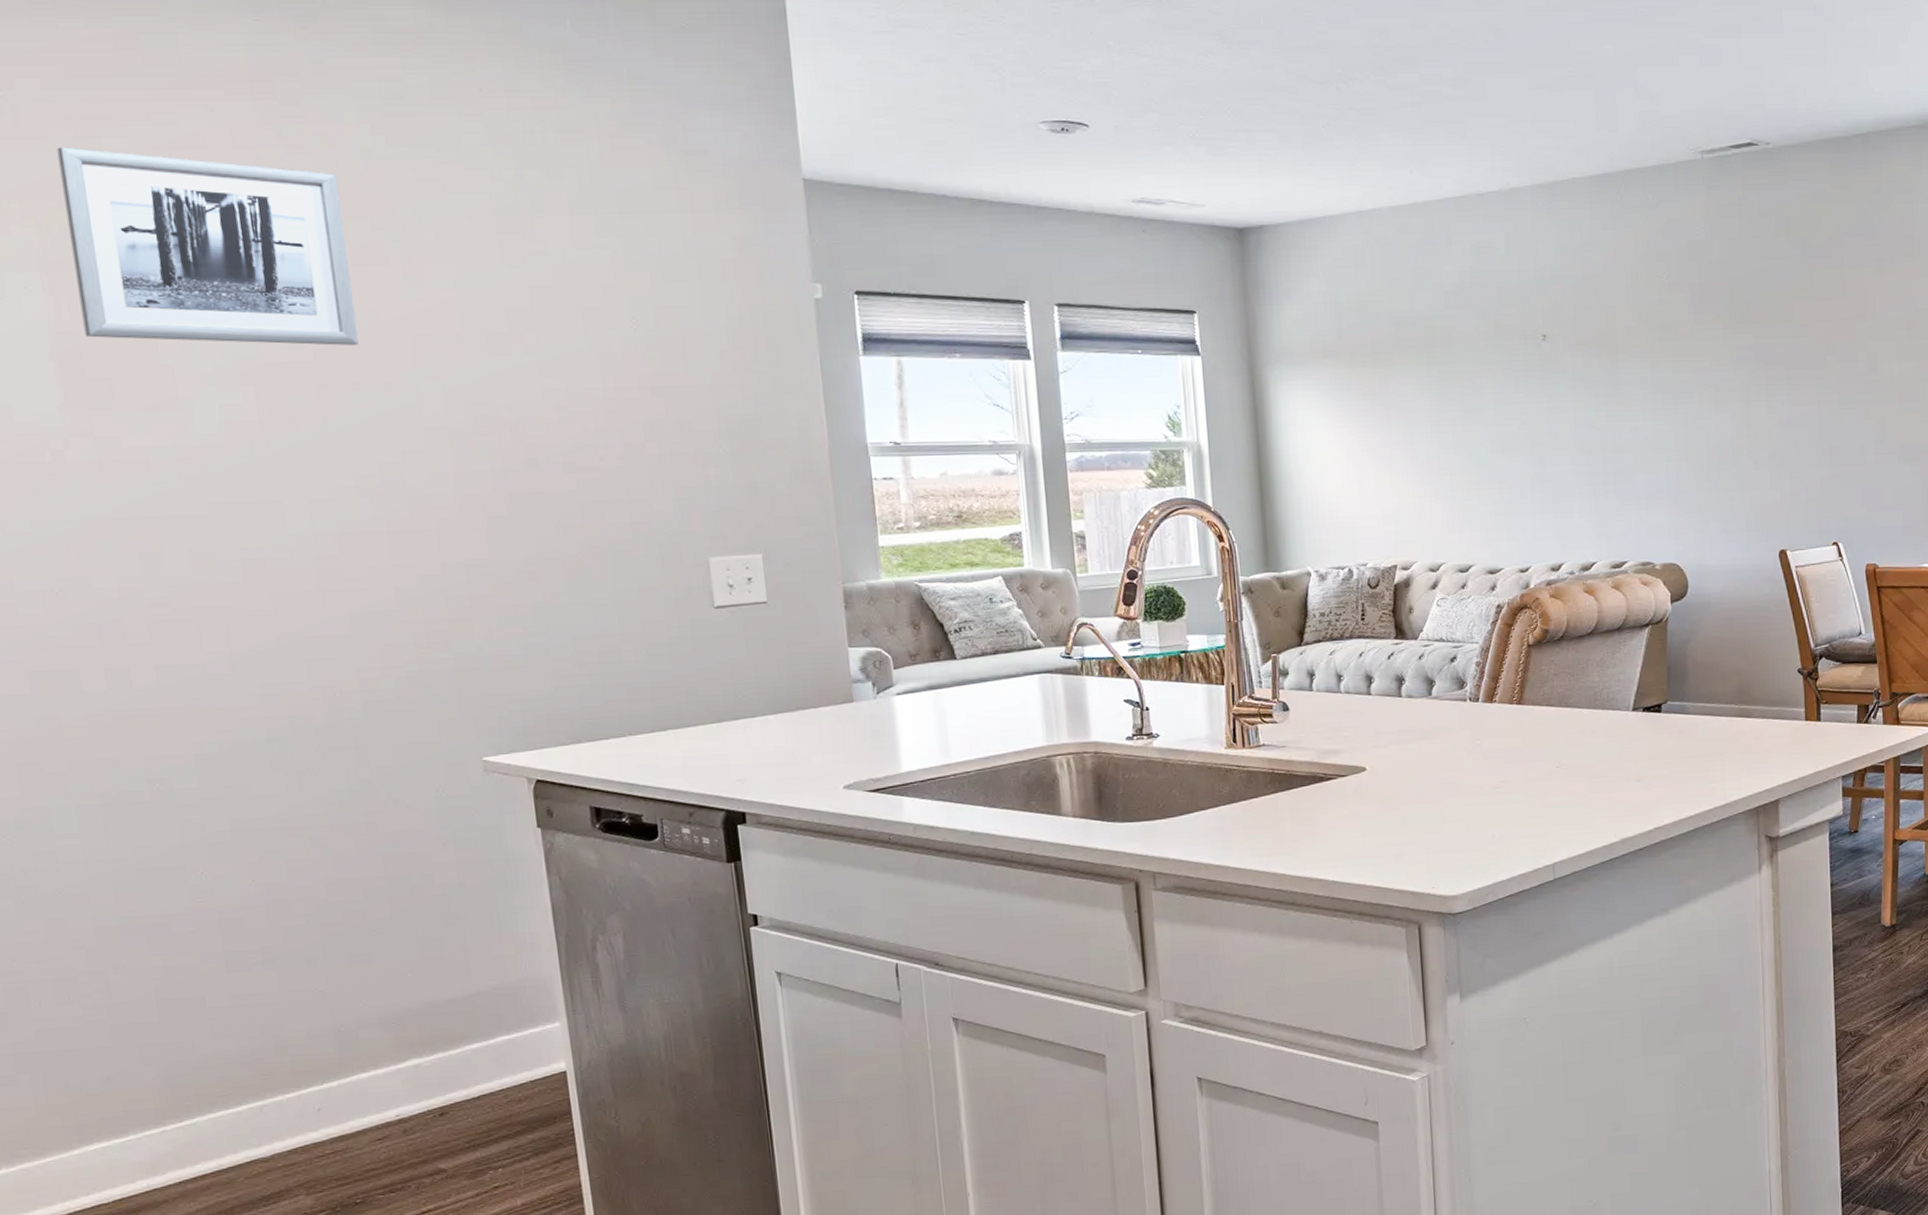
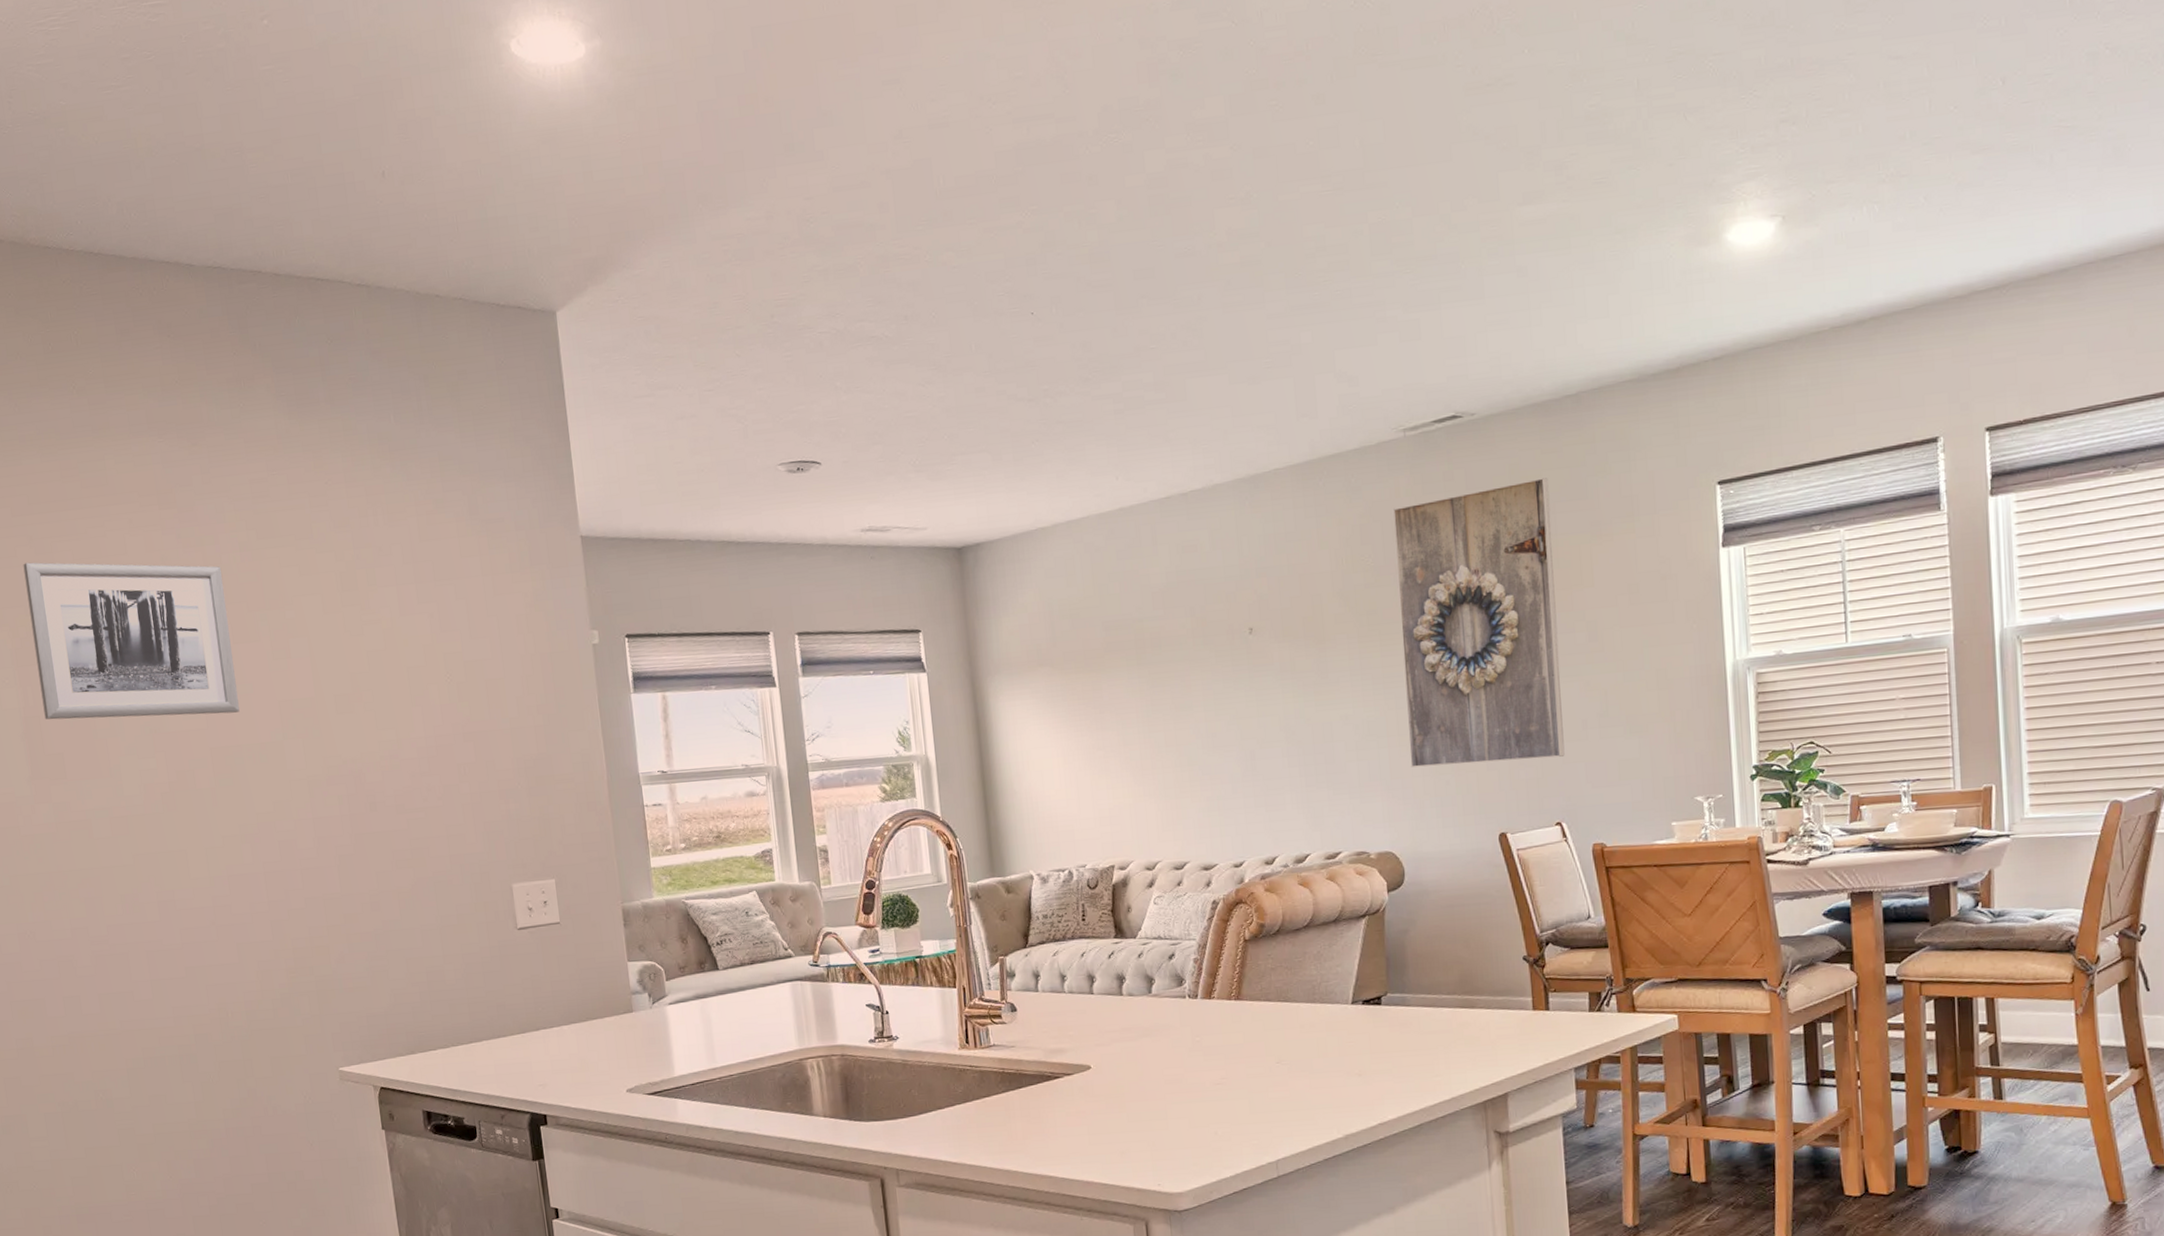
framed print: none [1689,211,1843,483] -> present [1393,478,1565,767]

